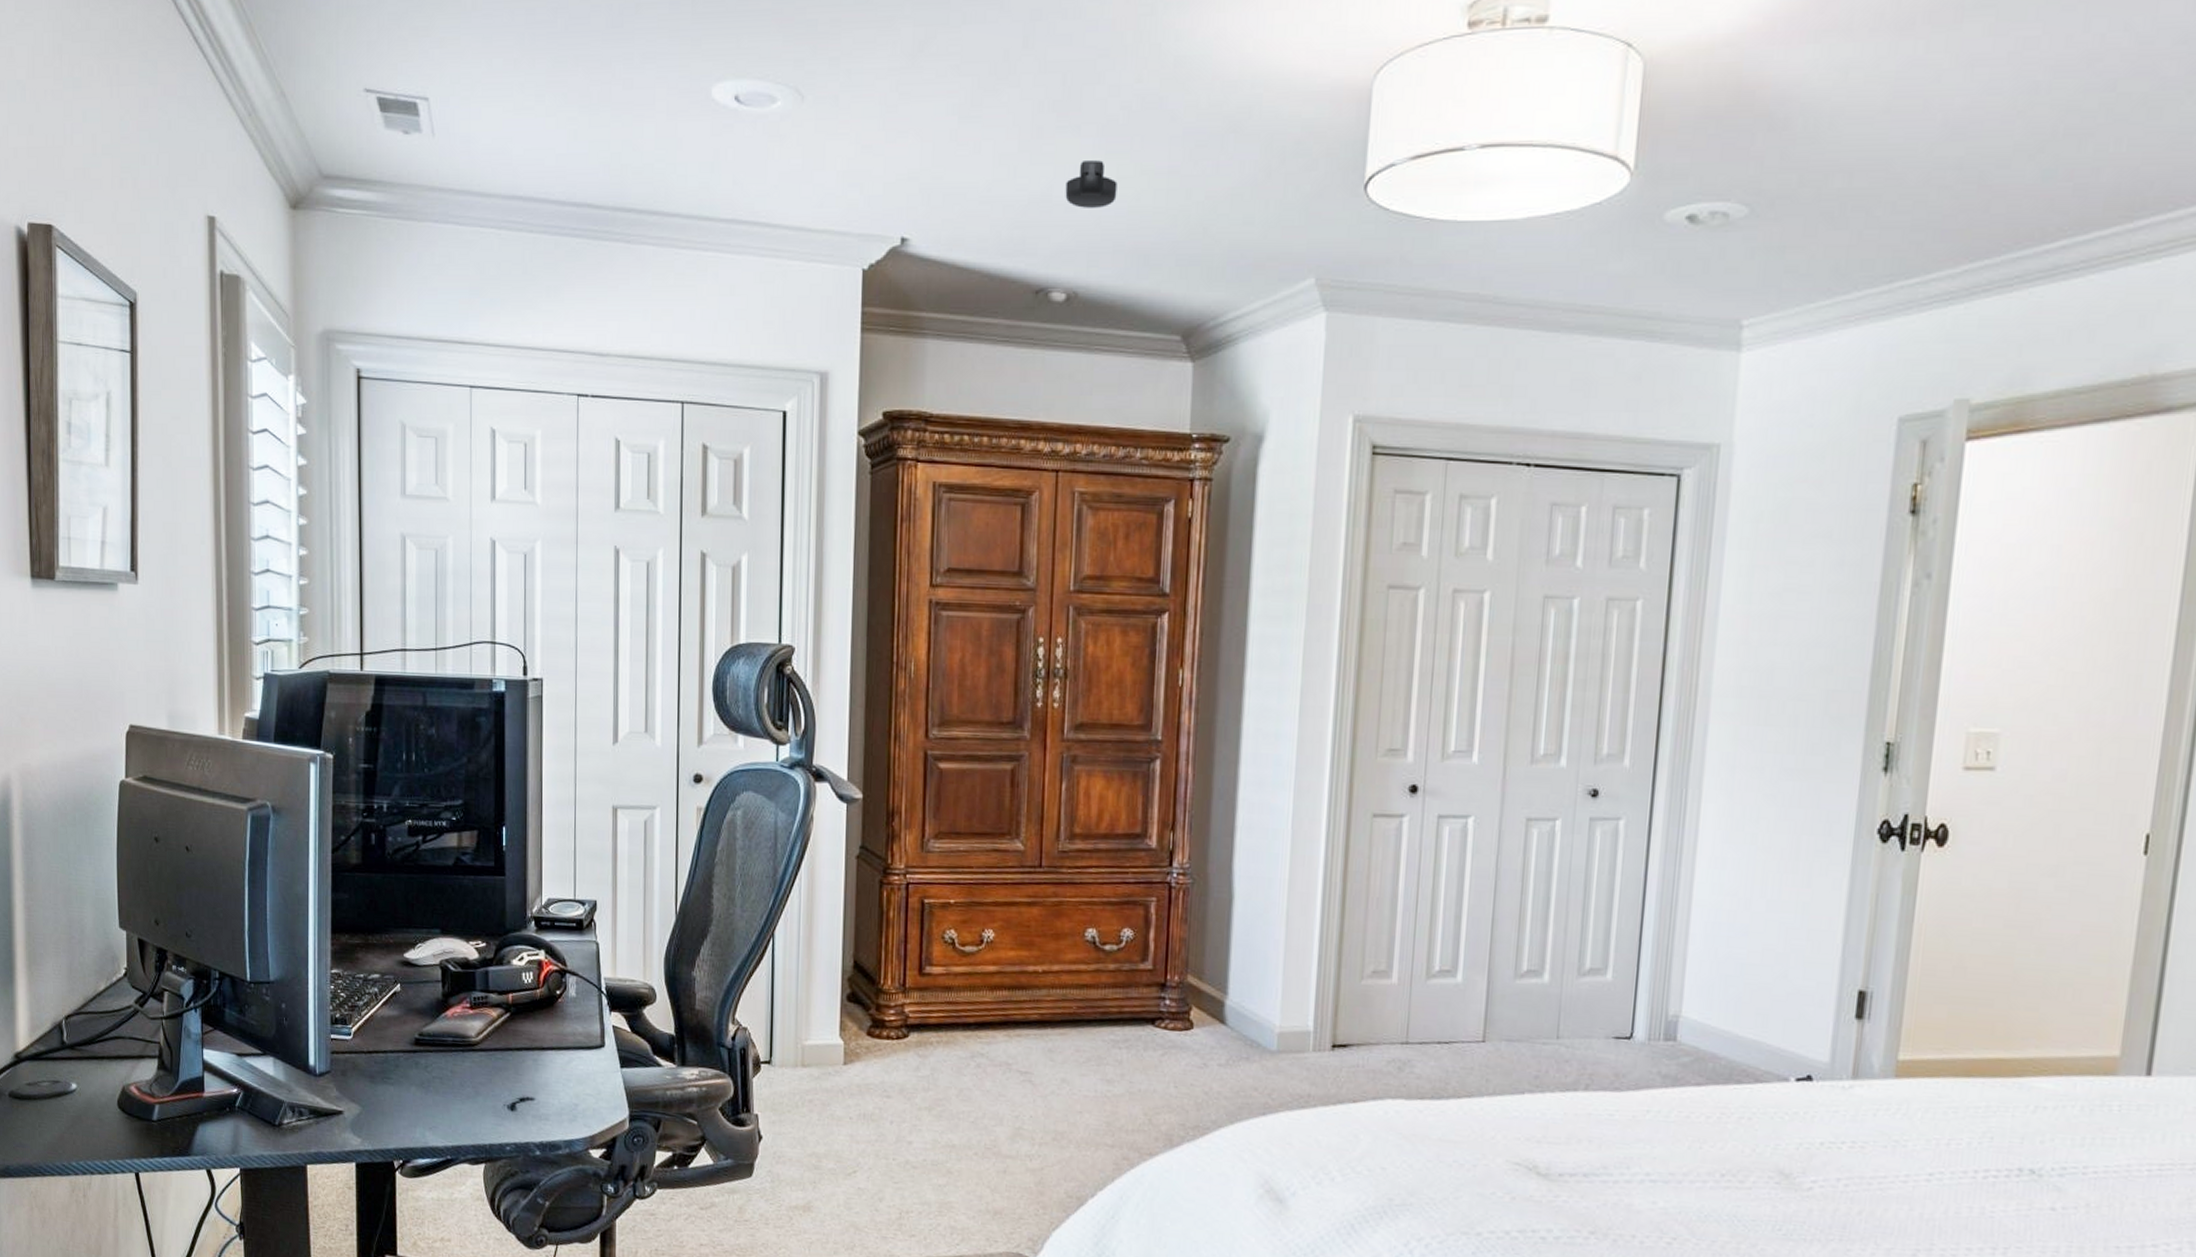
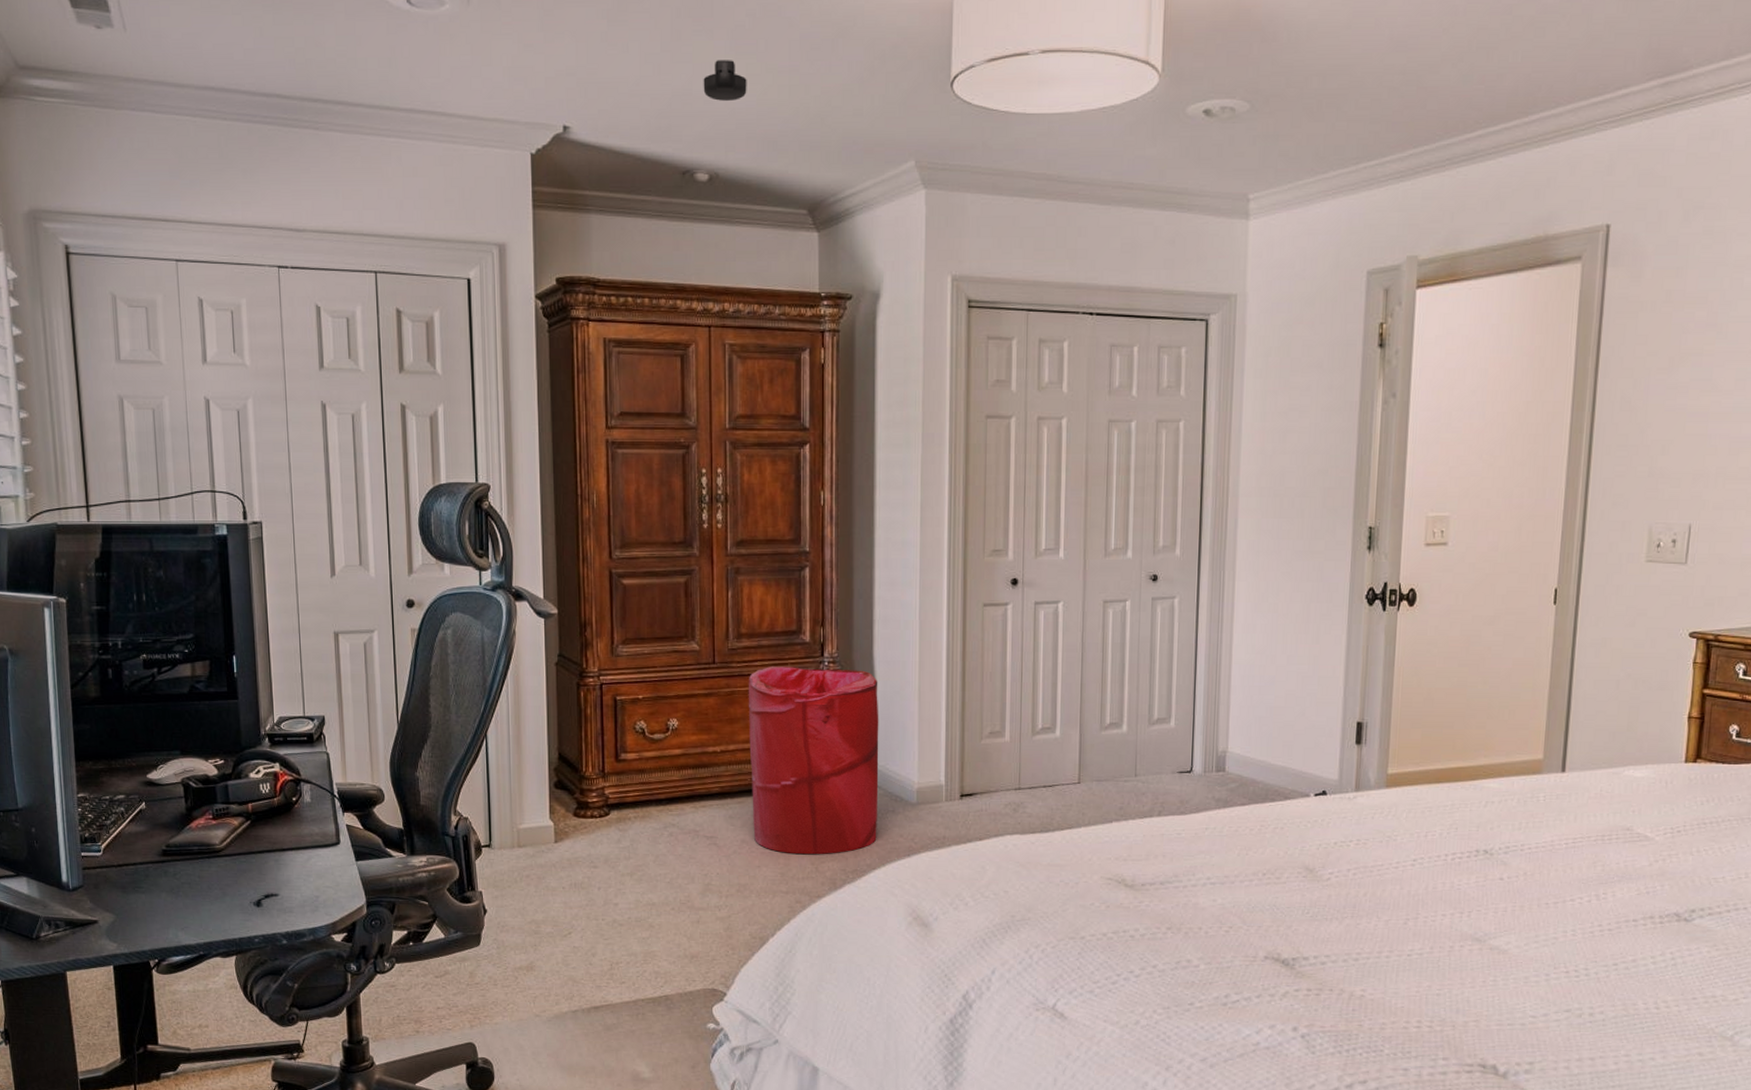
laundry hamper: none [1076,874,1237,1105] -> present [748,666,879,855]

